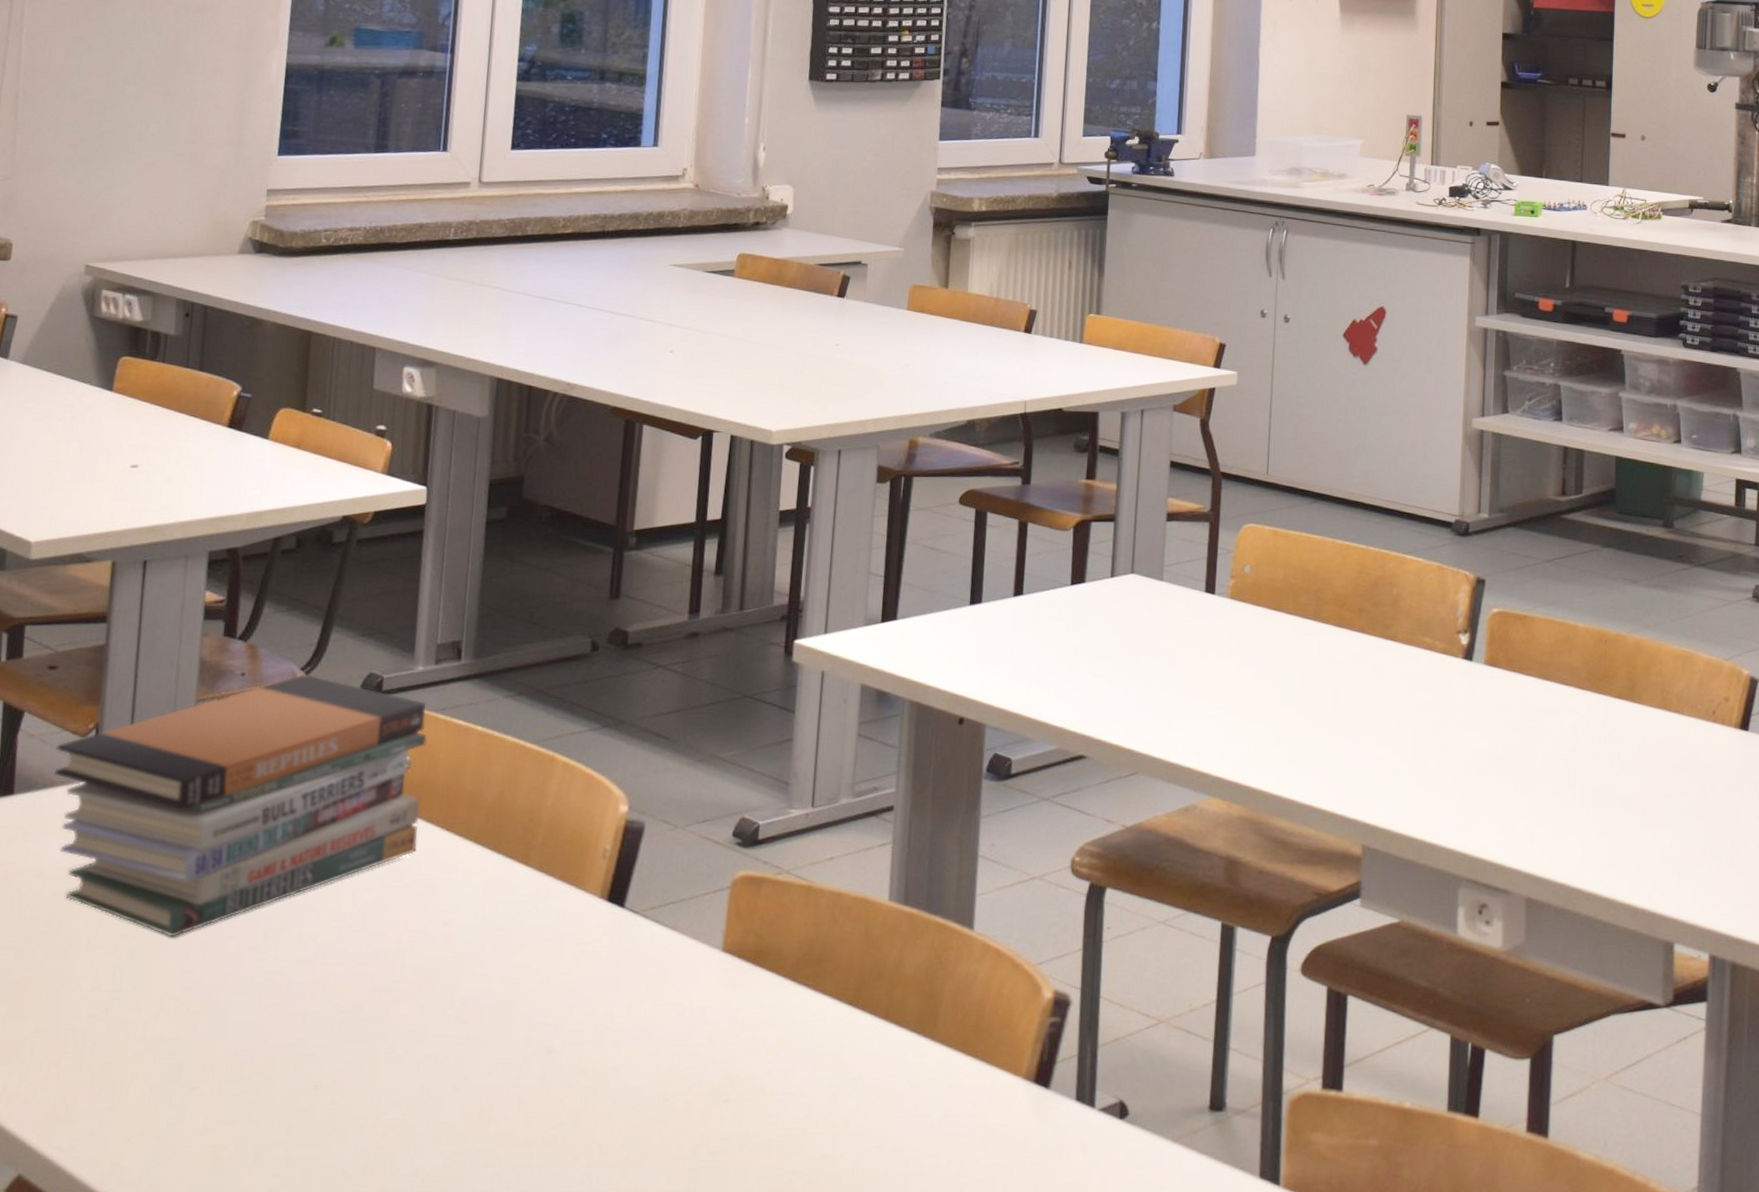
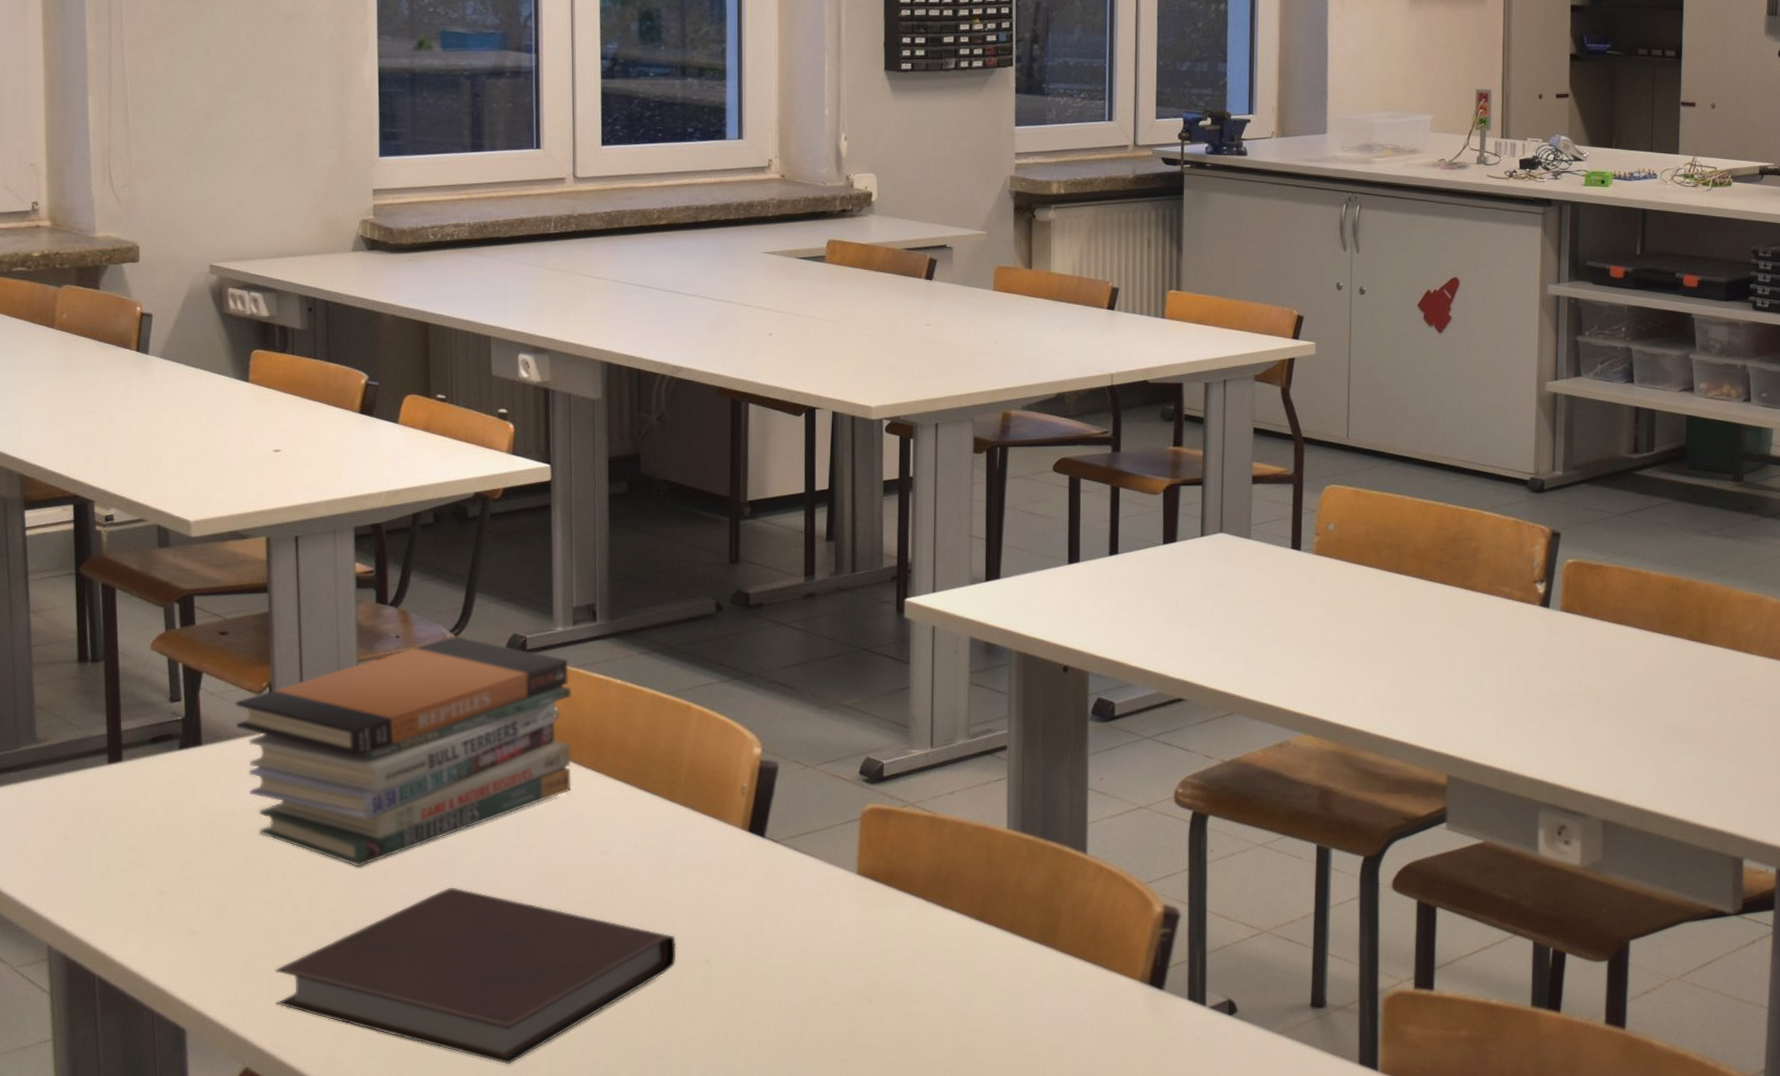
notebook: none [61,962,518,1173] -> present [274,887,677,1065]

